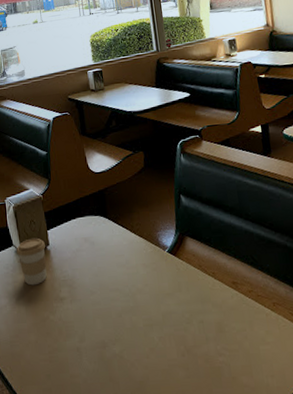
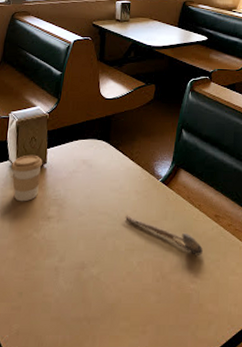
spoon: none [137,290,226,326] -> present [124,215,203,255]

